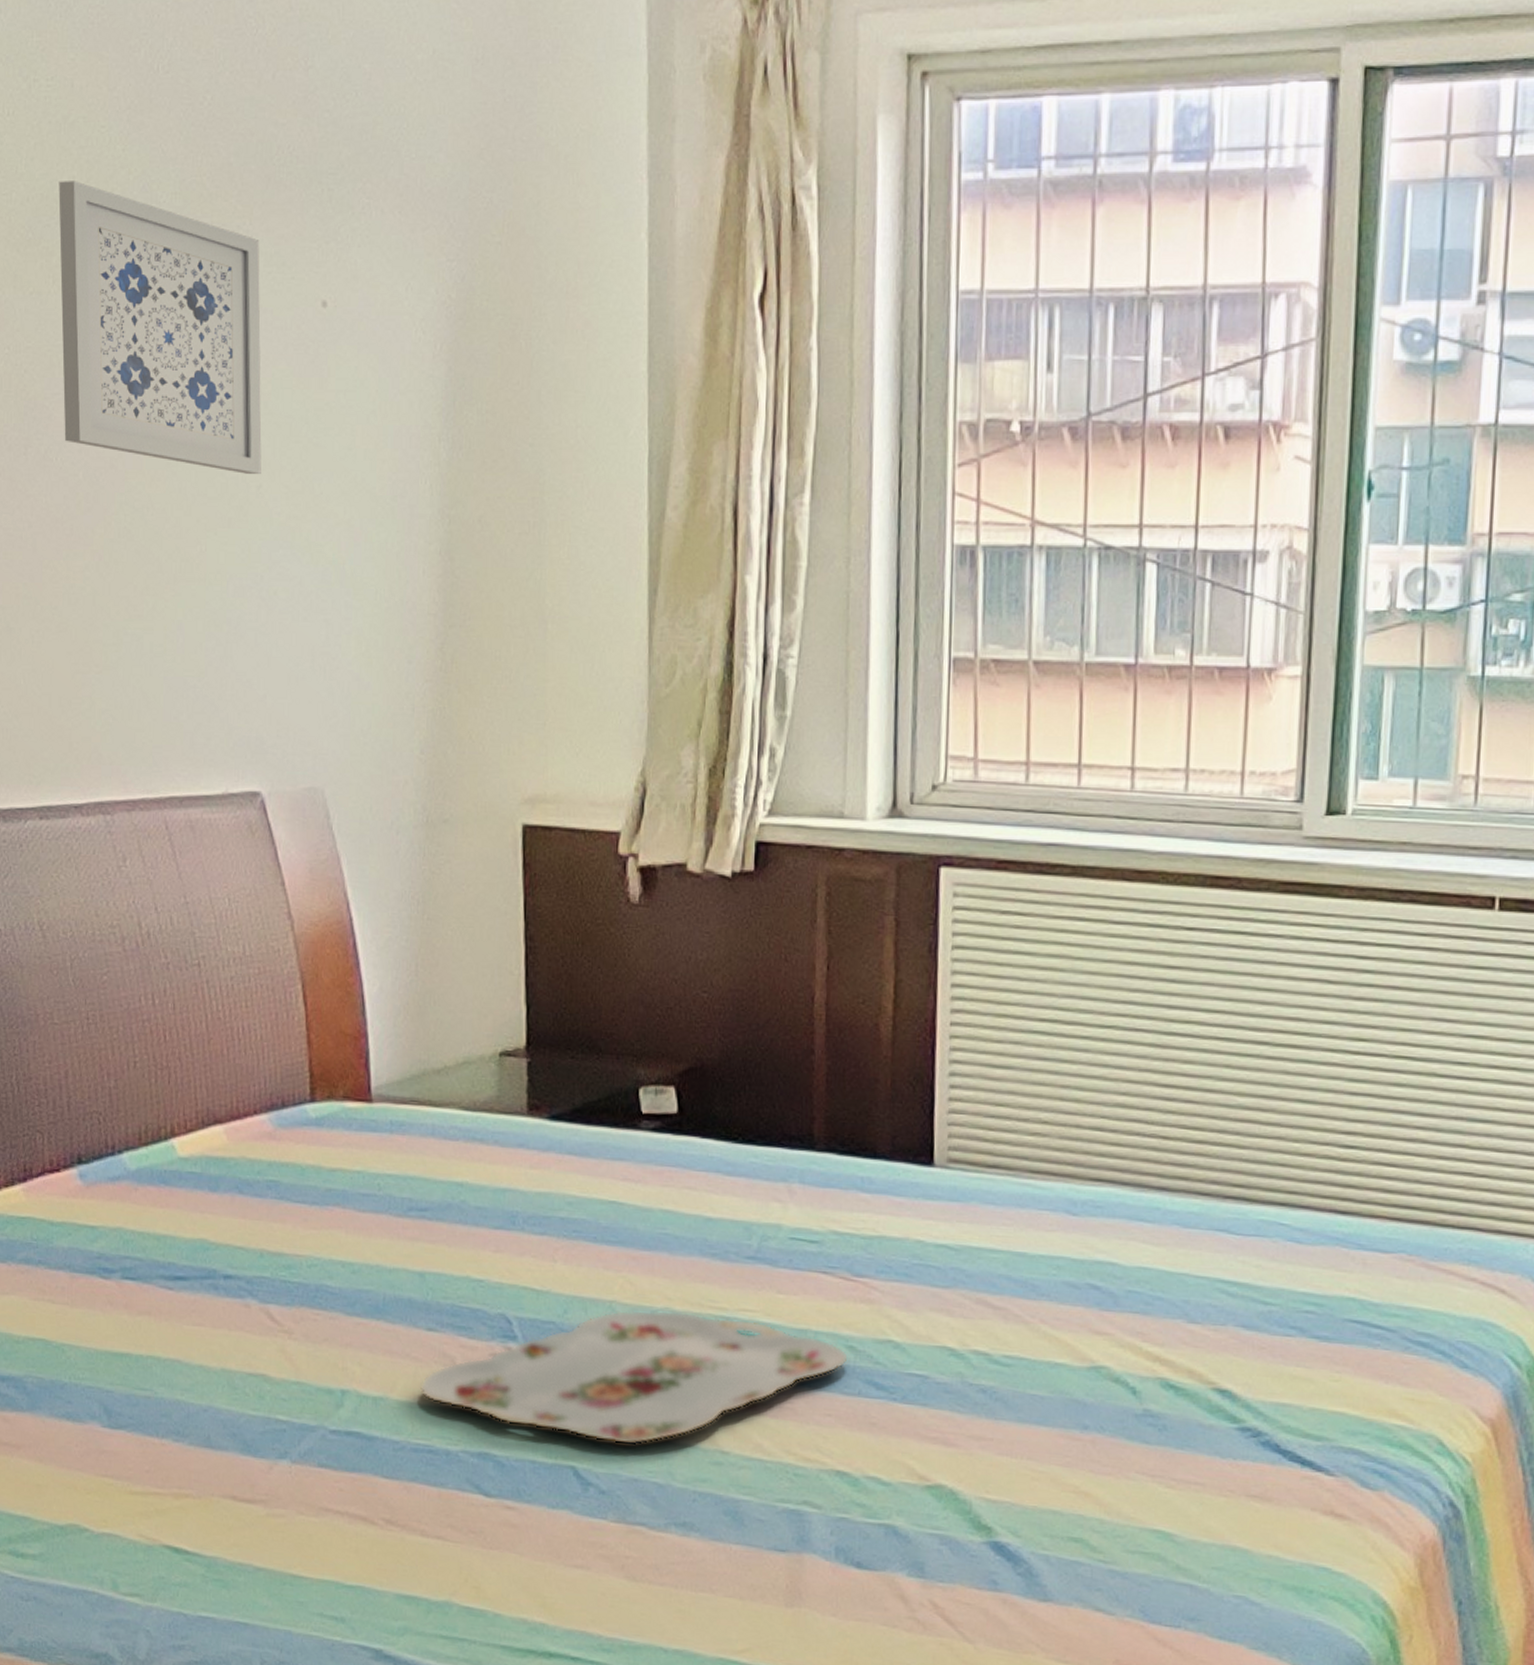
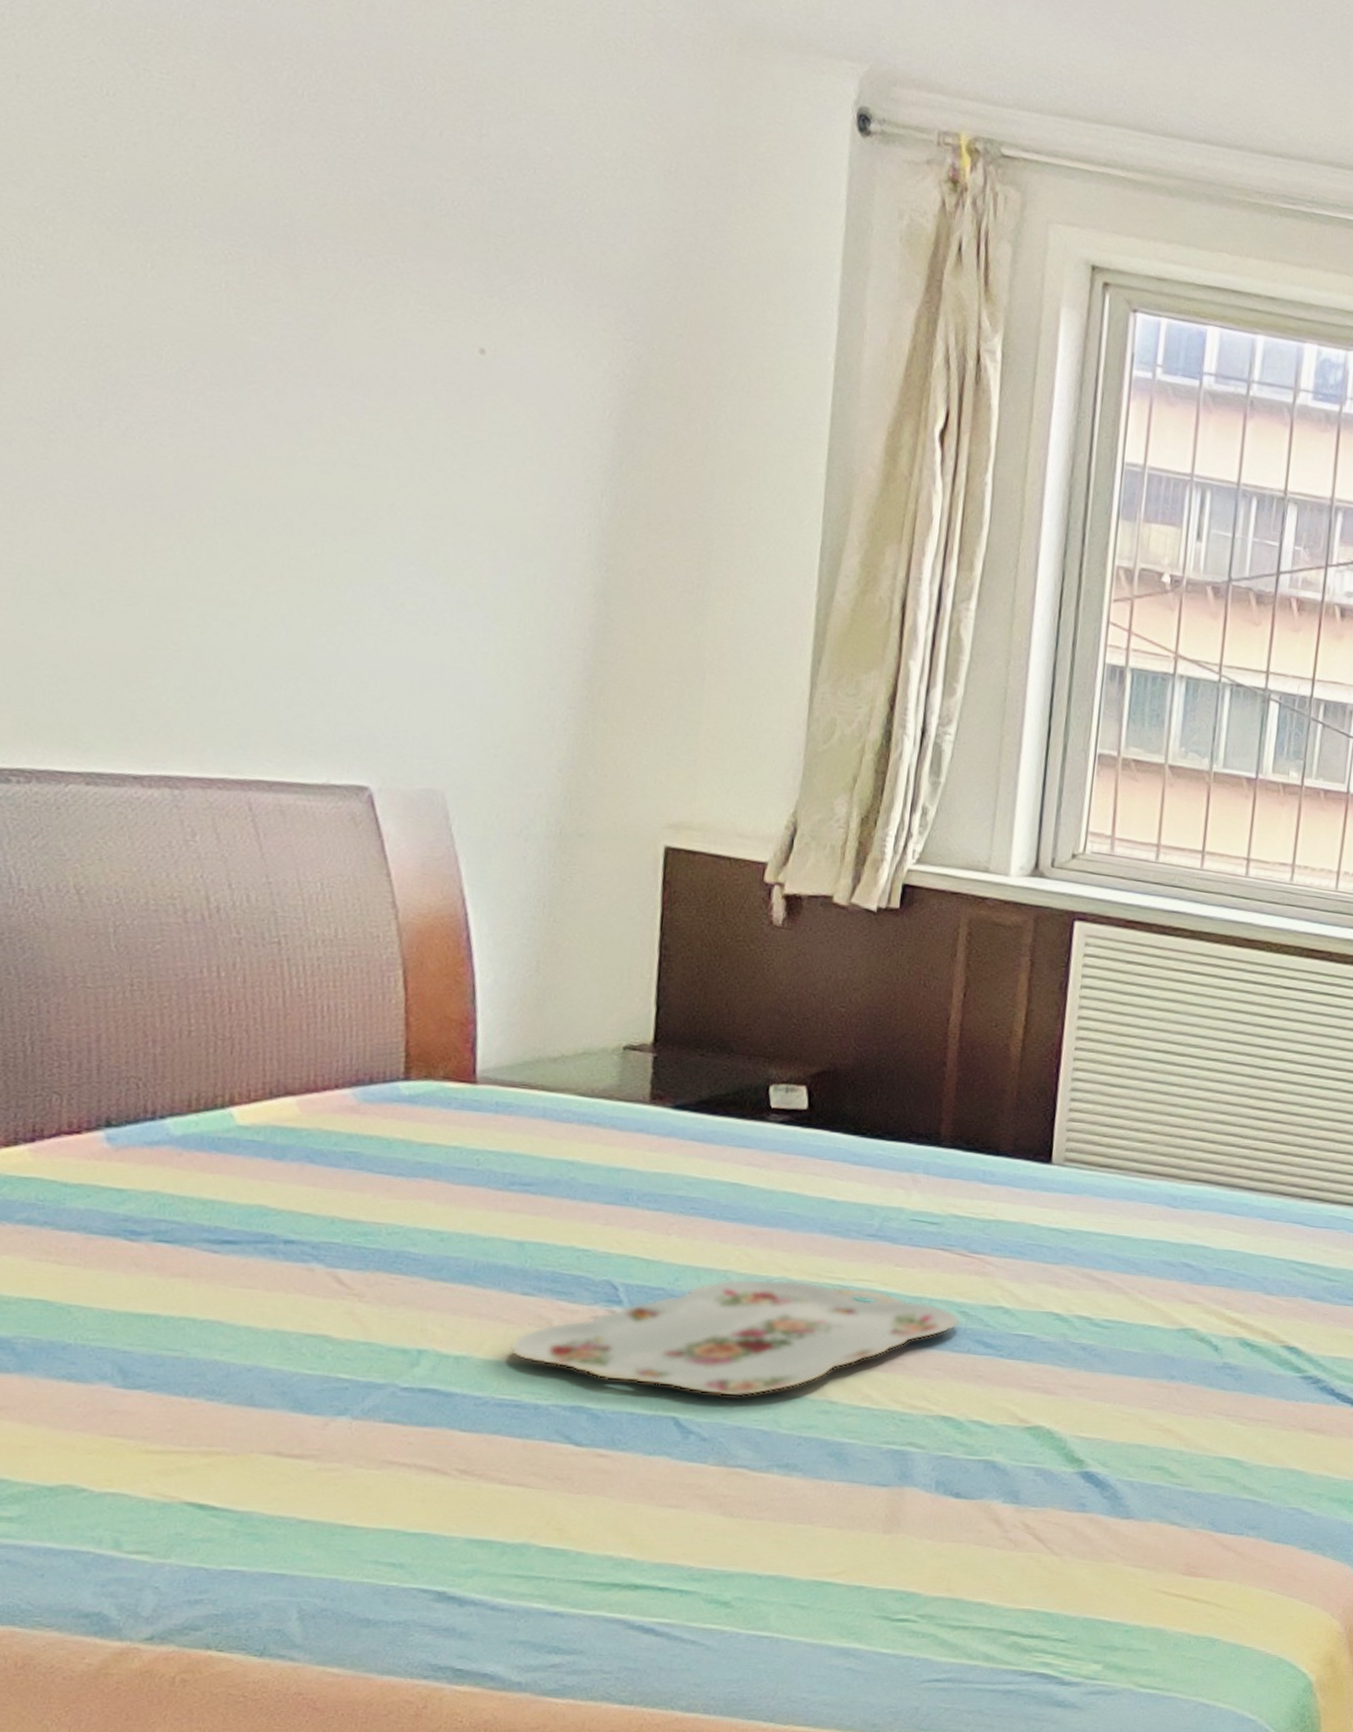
wall art: present [58,181,262,474] -> none [152,172,412,493]

